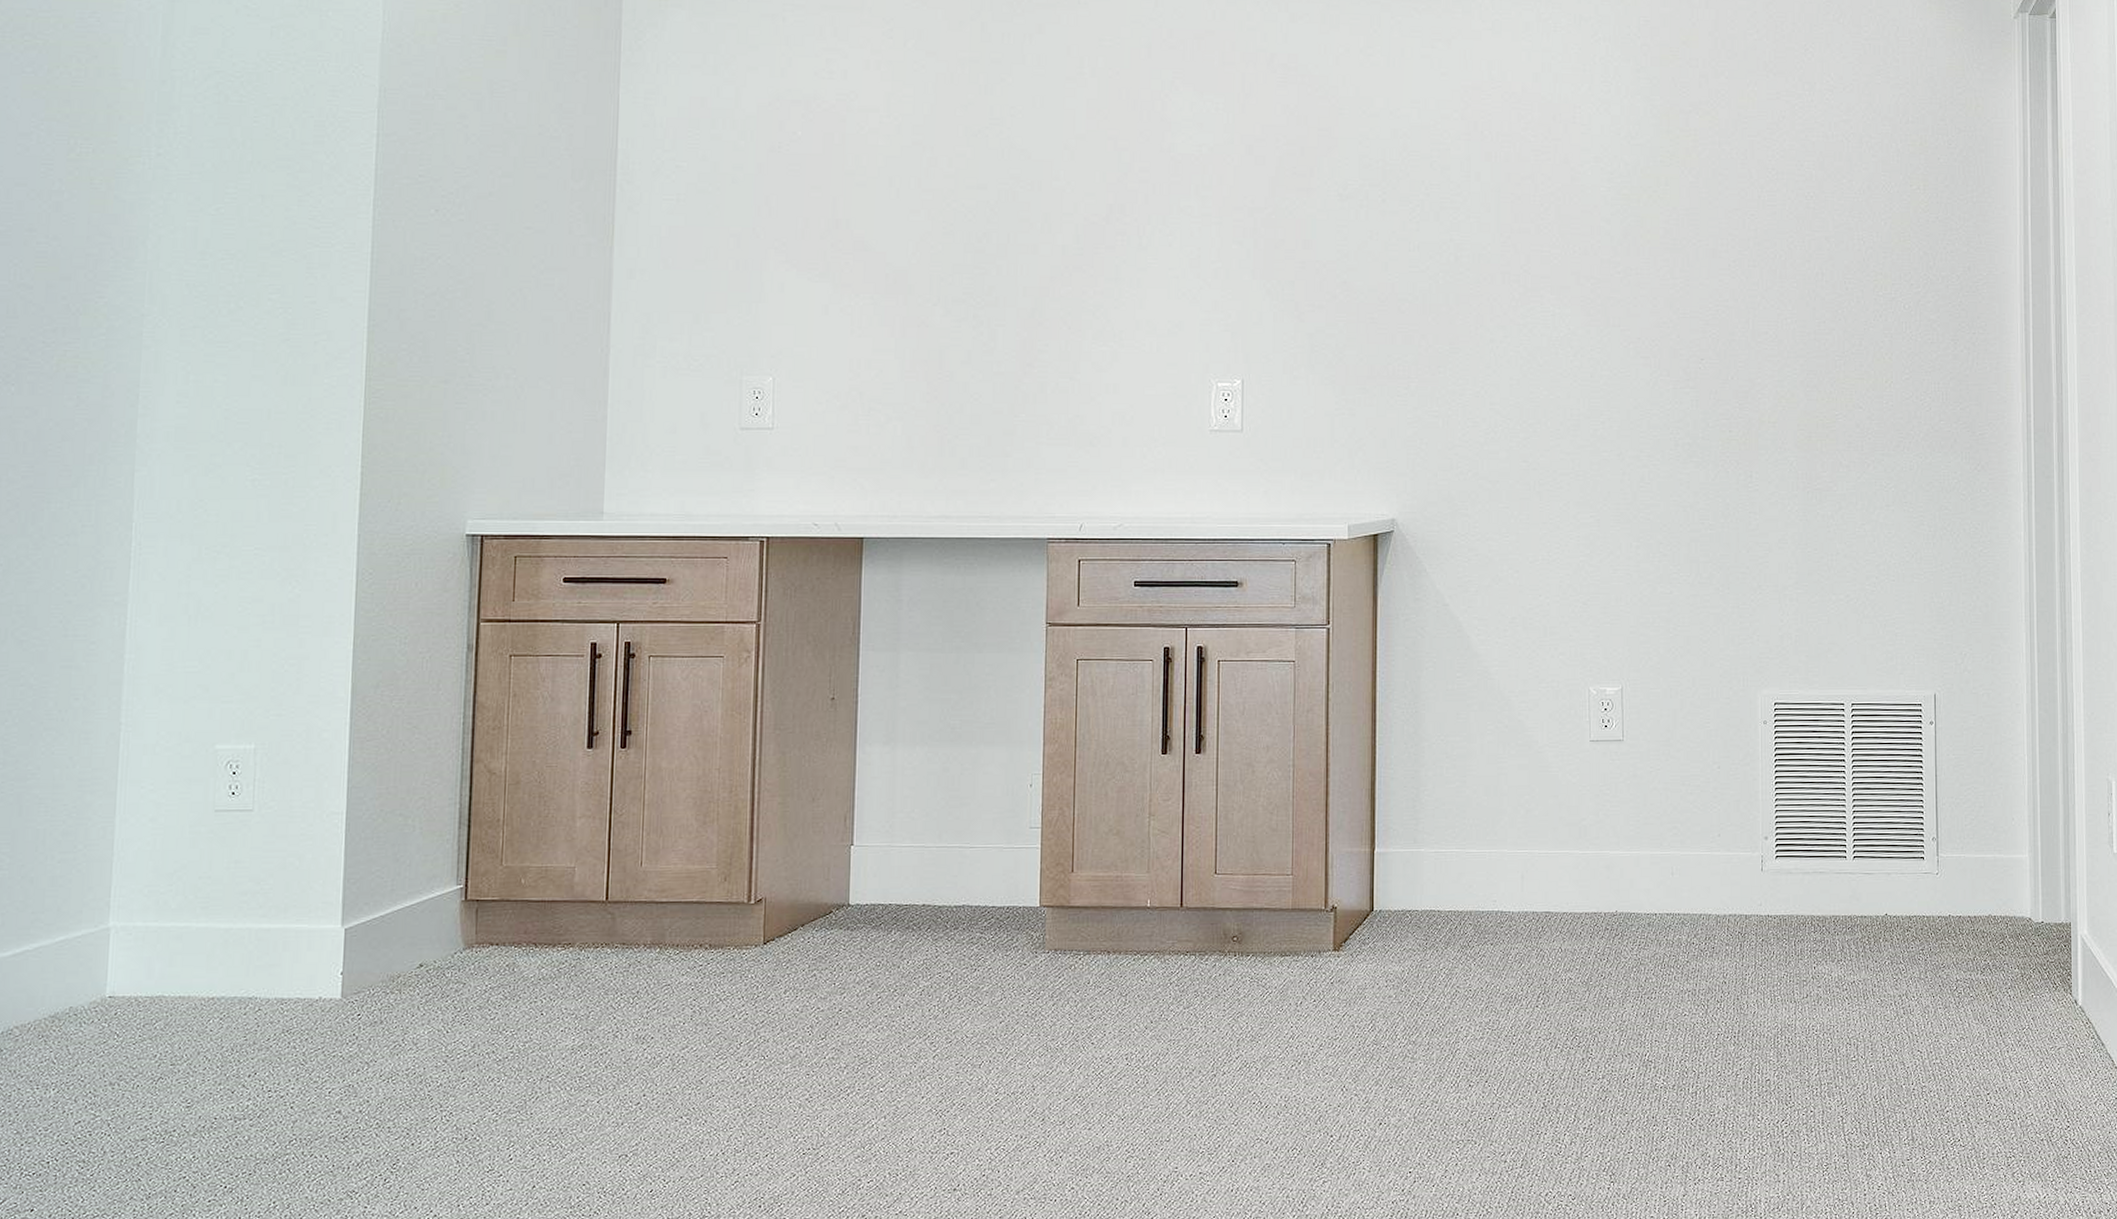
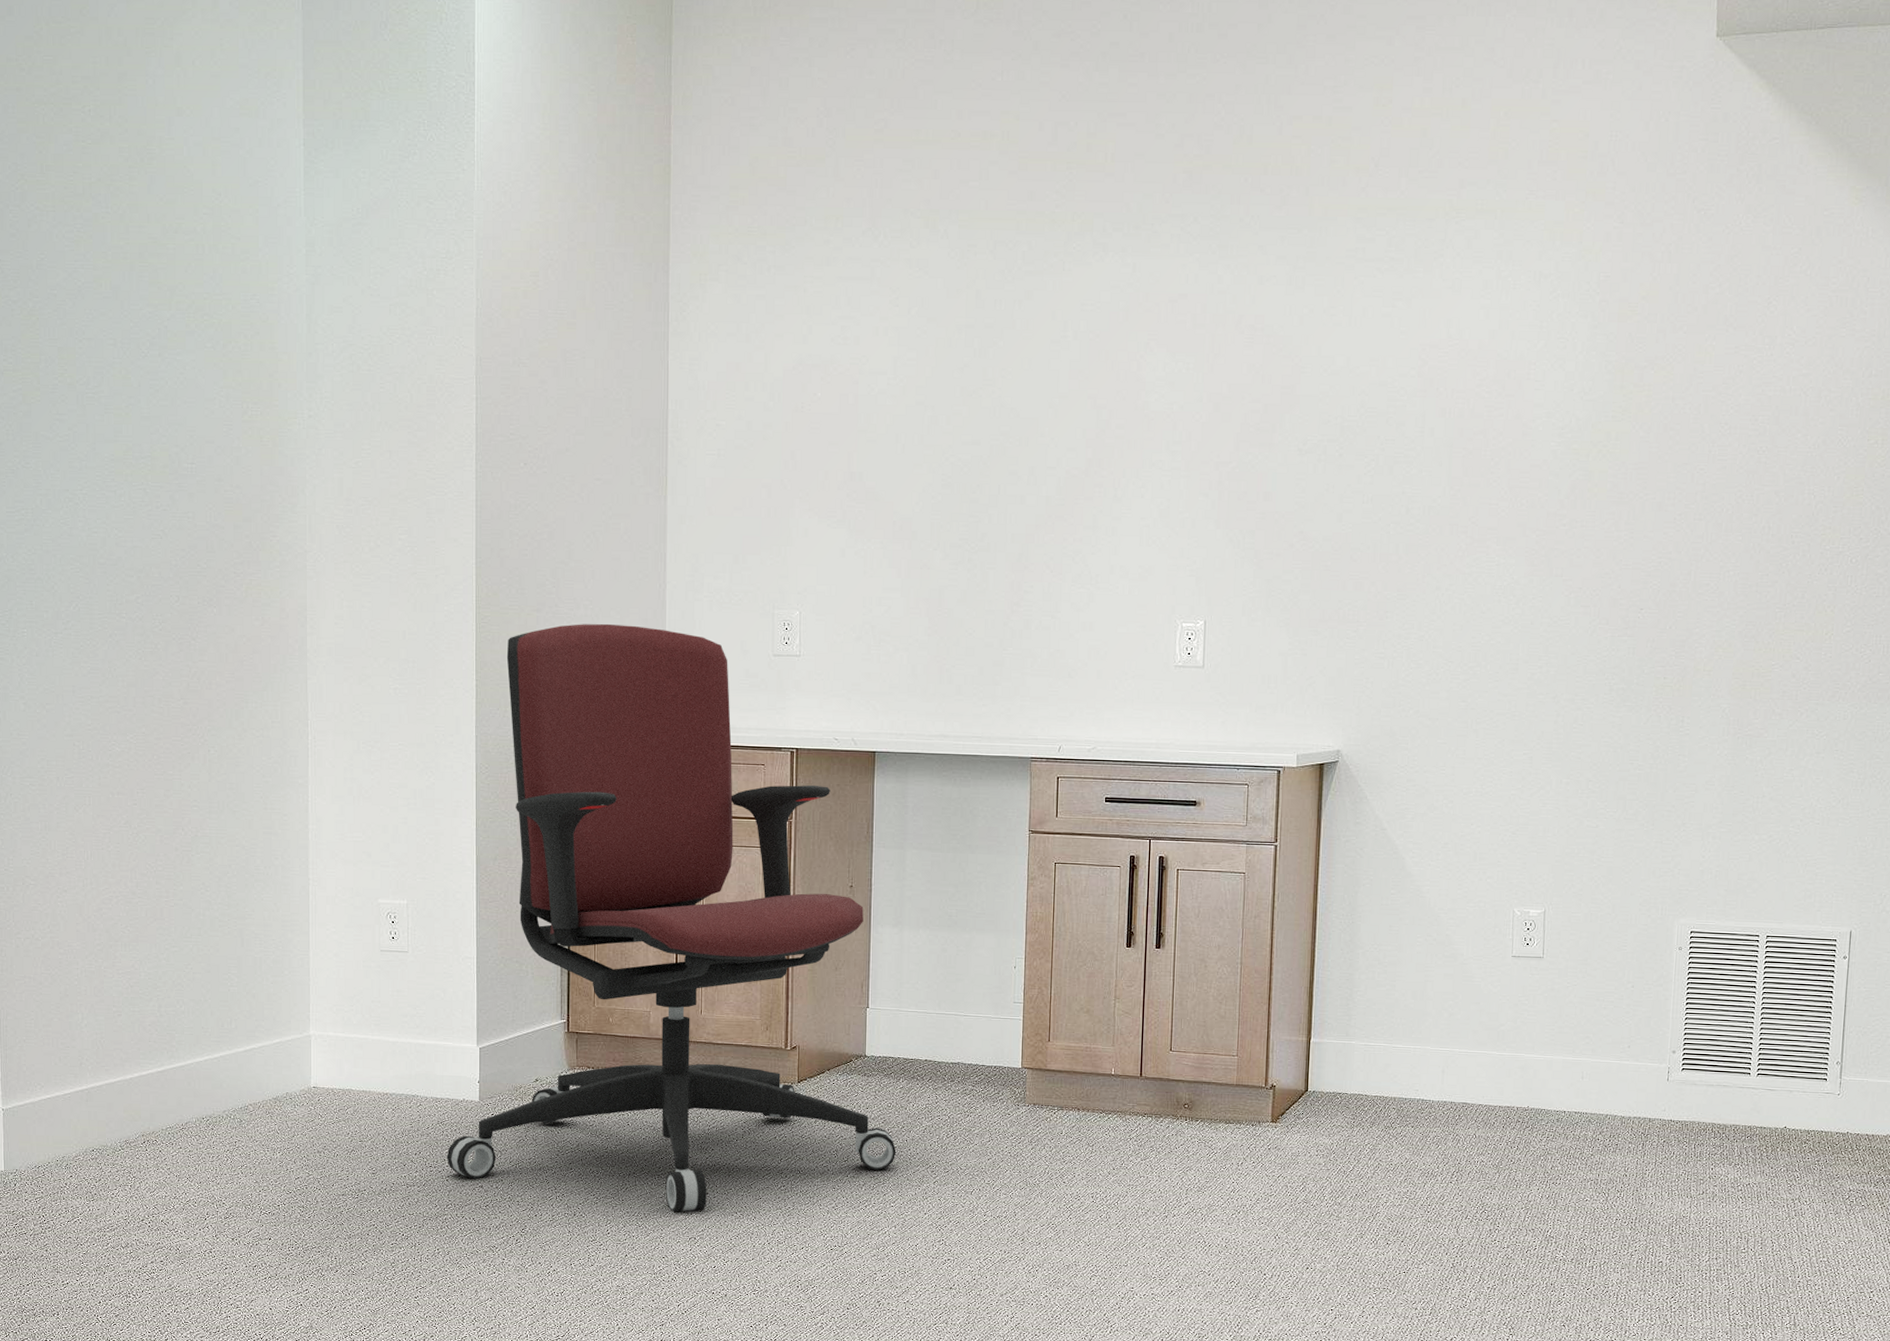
office chair: none [292,395,887,1123] -> present [446,623,897,1212]

